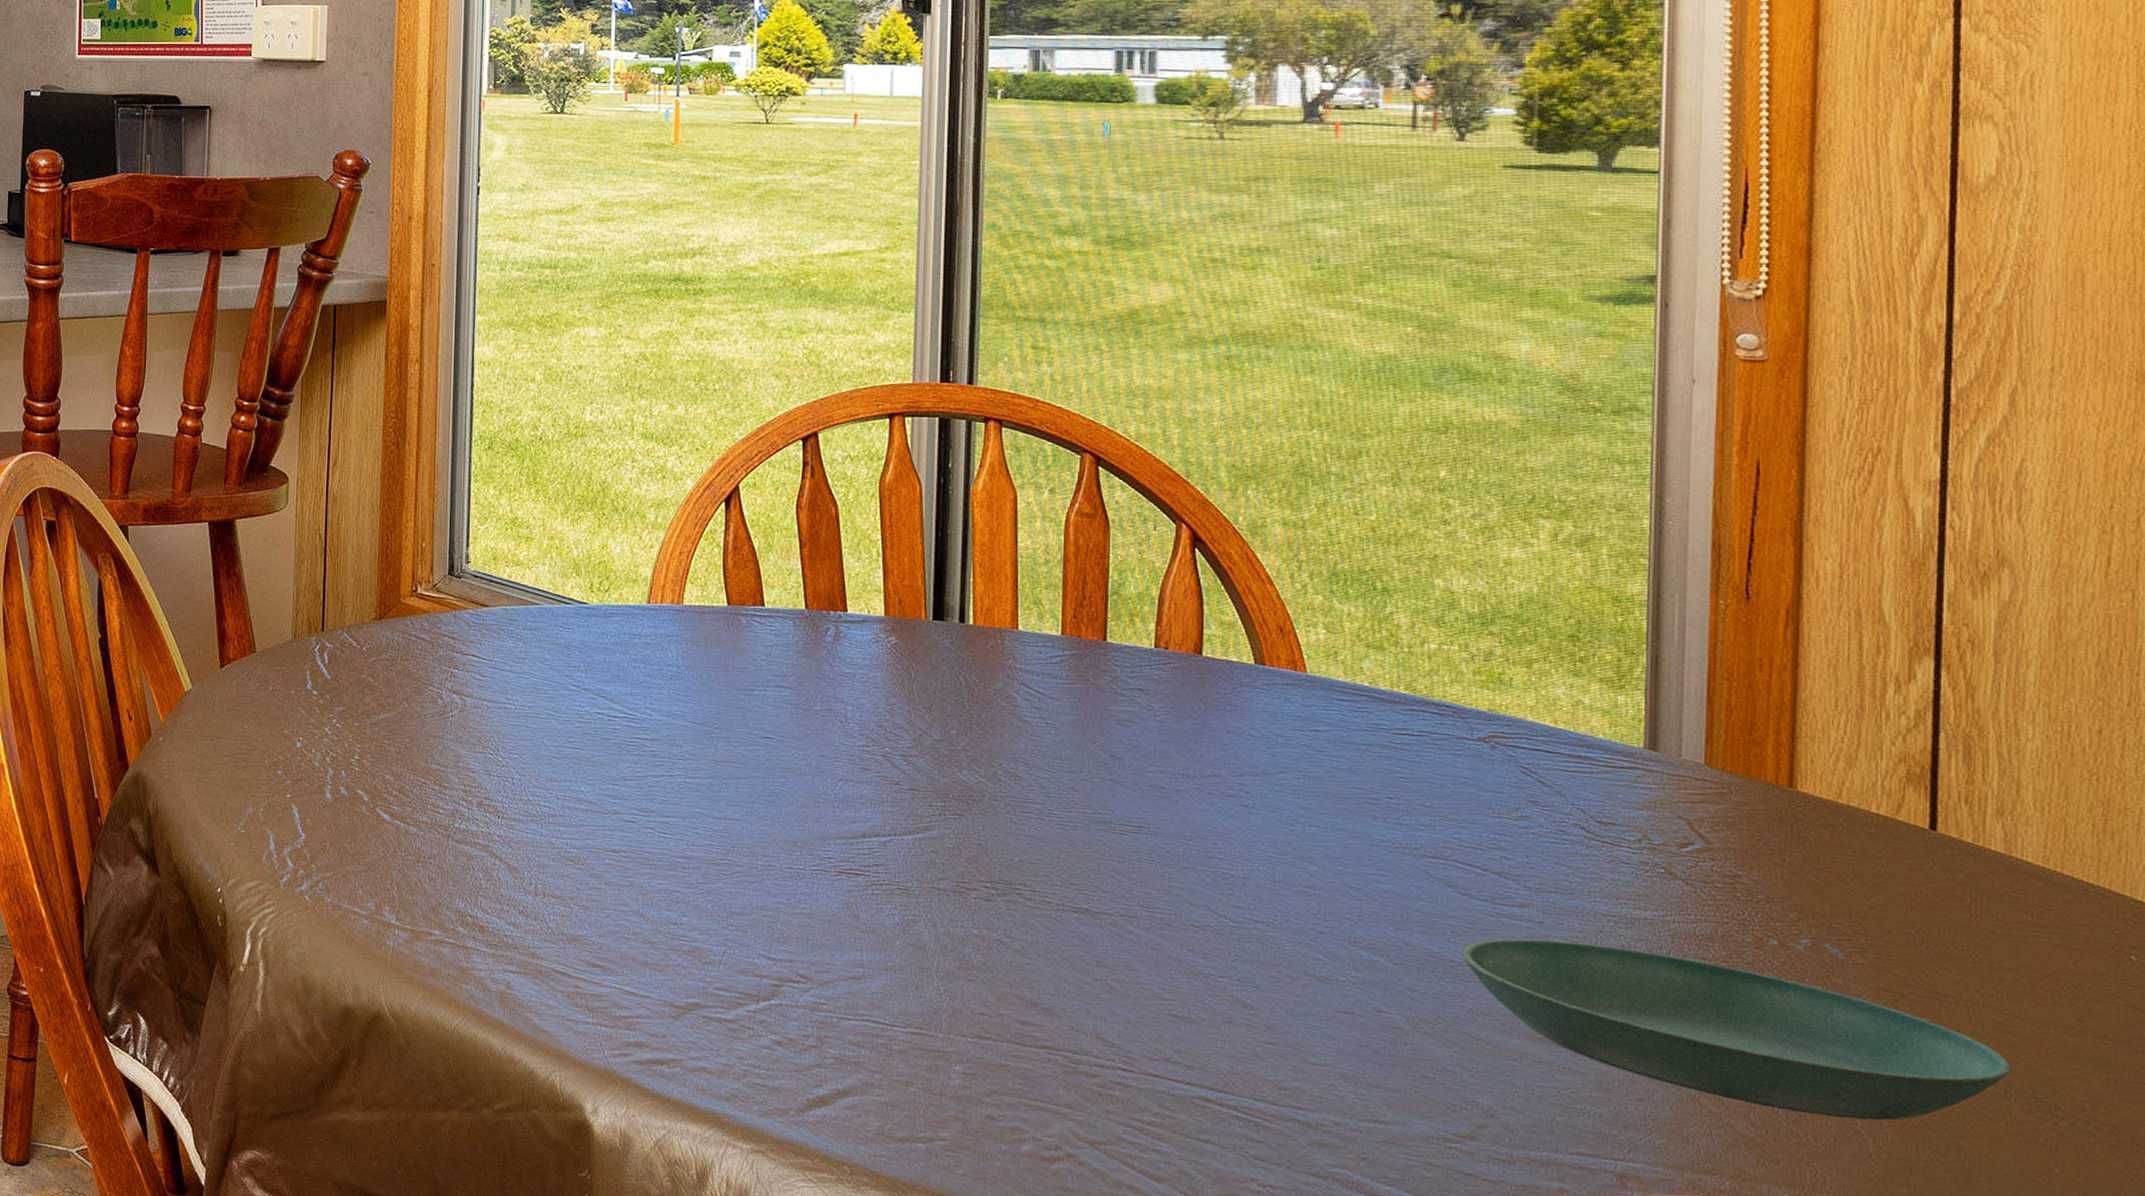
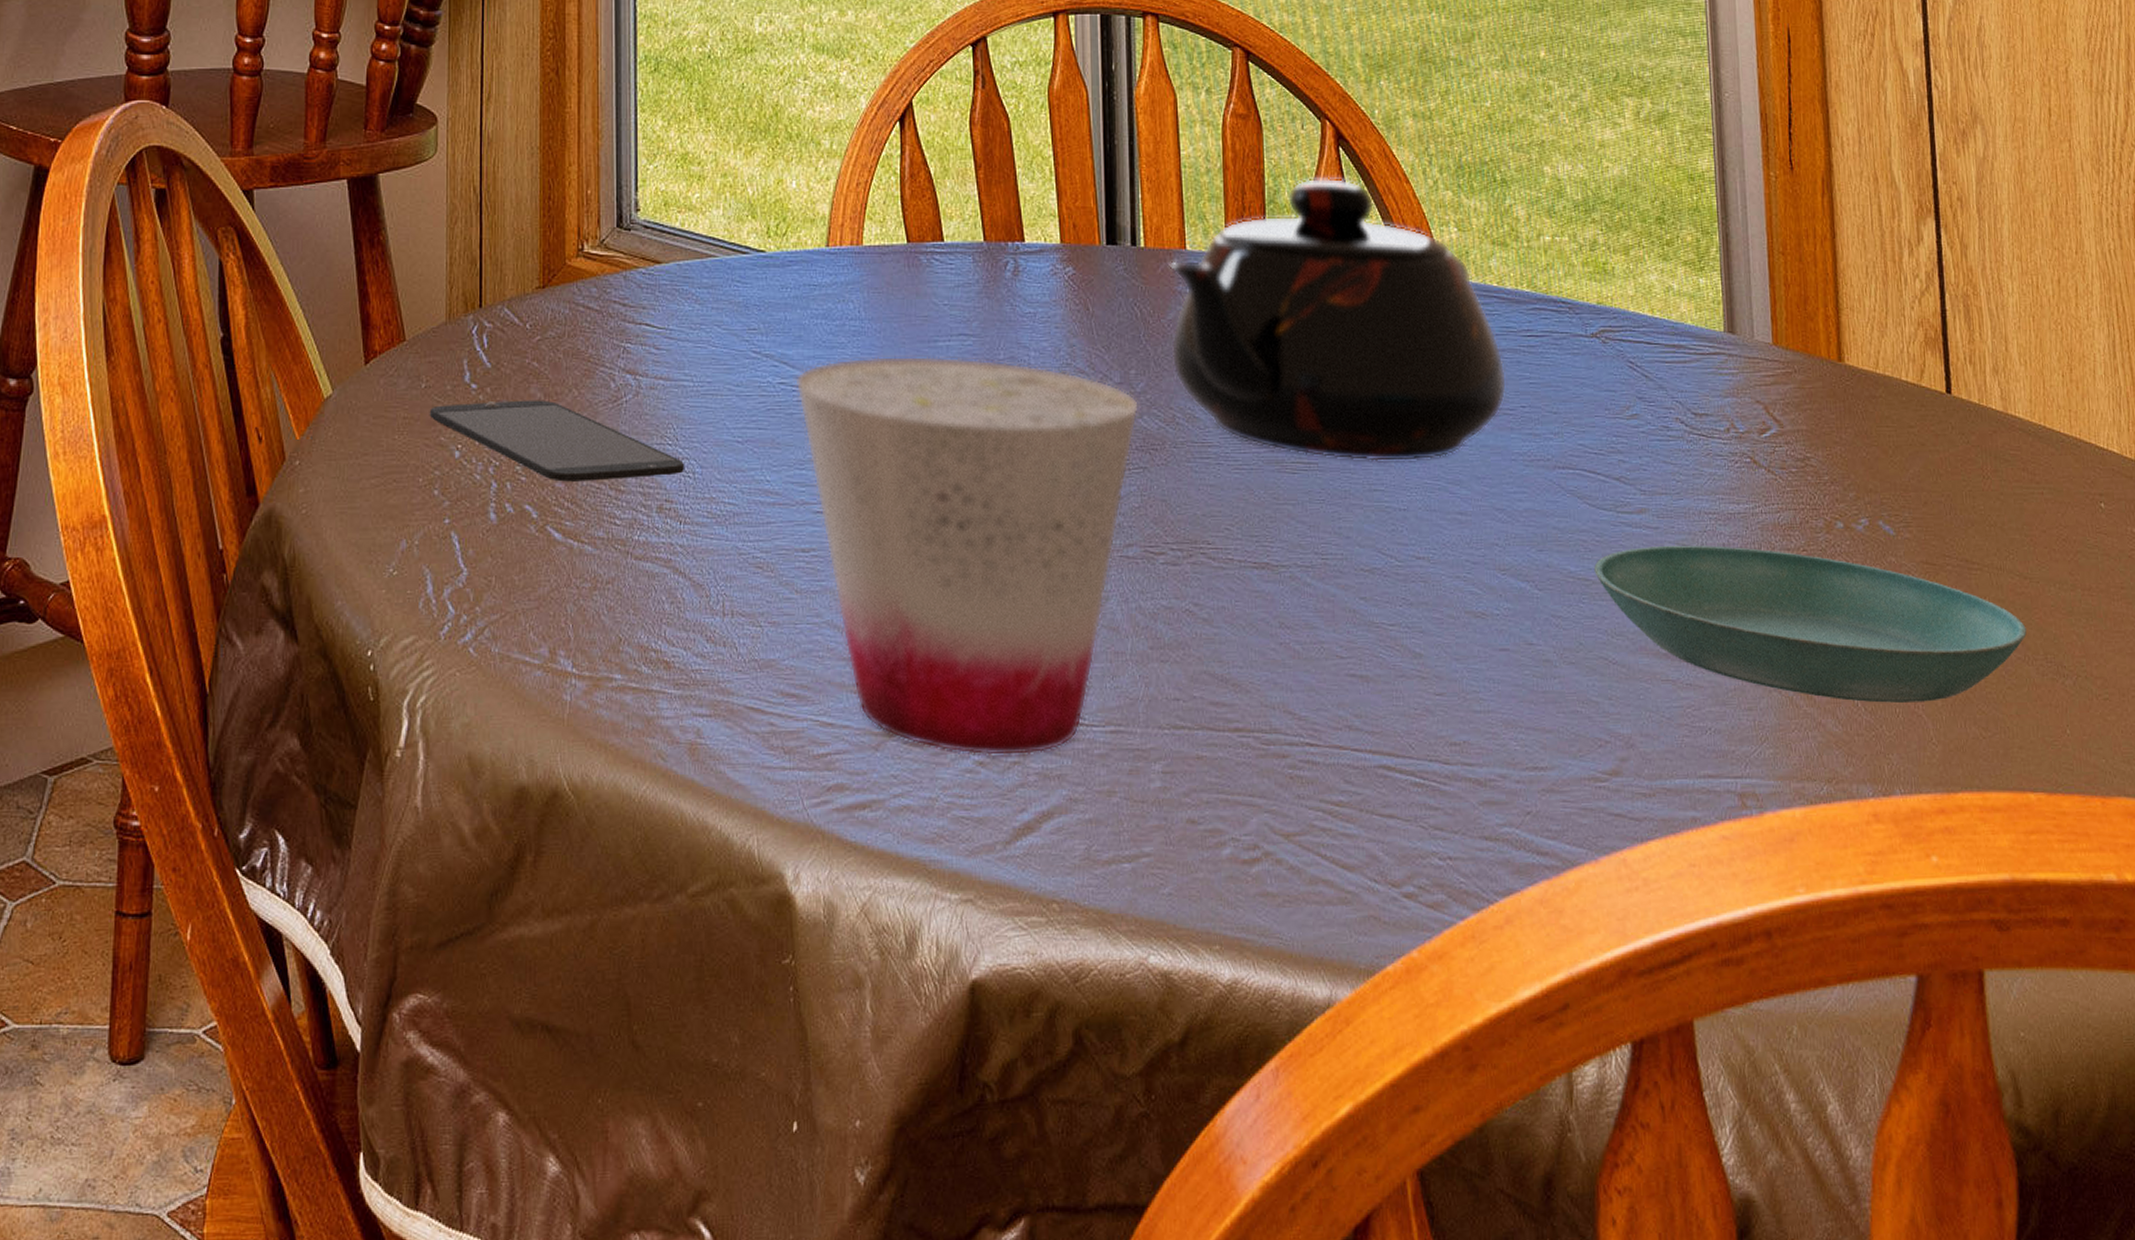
smartphone: none [275,705,505,779] -> present [429,400,685,482]
cup: none [612,697,959,1042] -> present [795,355,1140,757]
teapot: none [996,574,1373,837] -> present [1169,177,1507,463]

